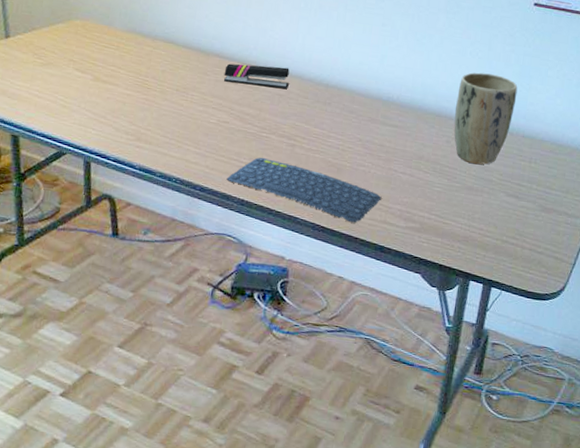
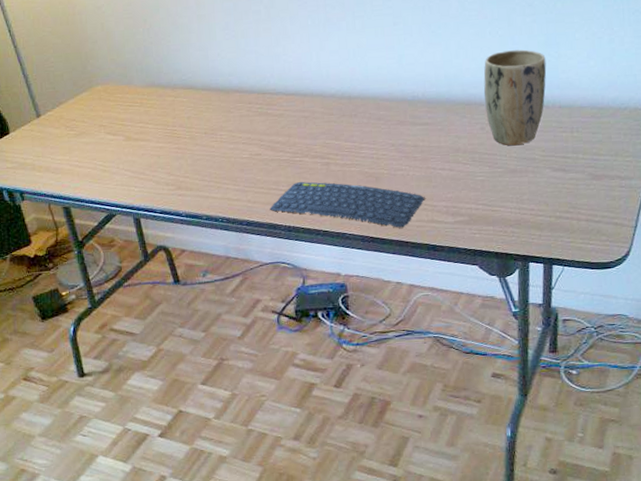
stapler: present [224,63,290,89] -> none [246,88,312,115]

